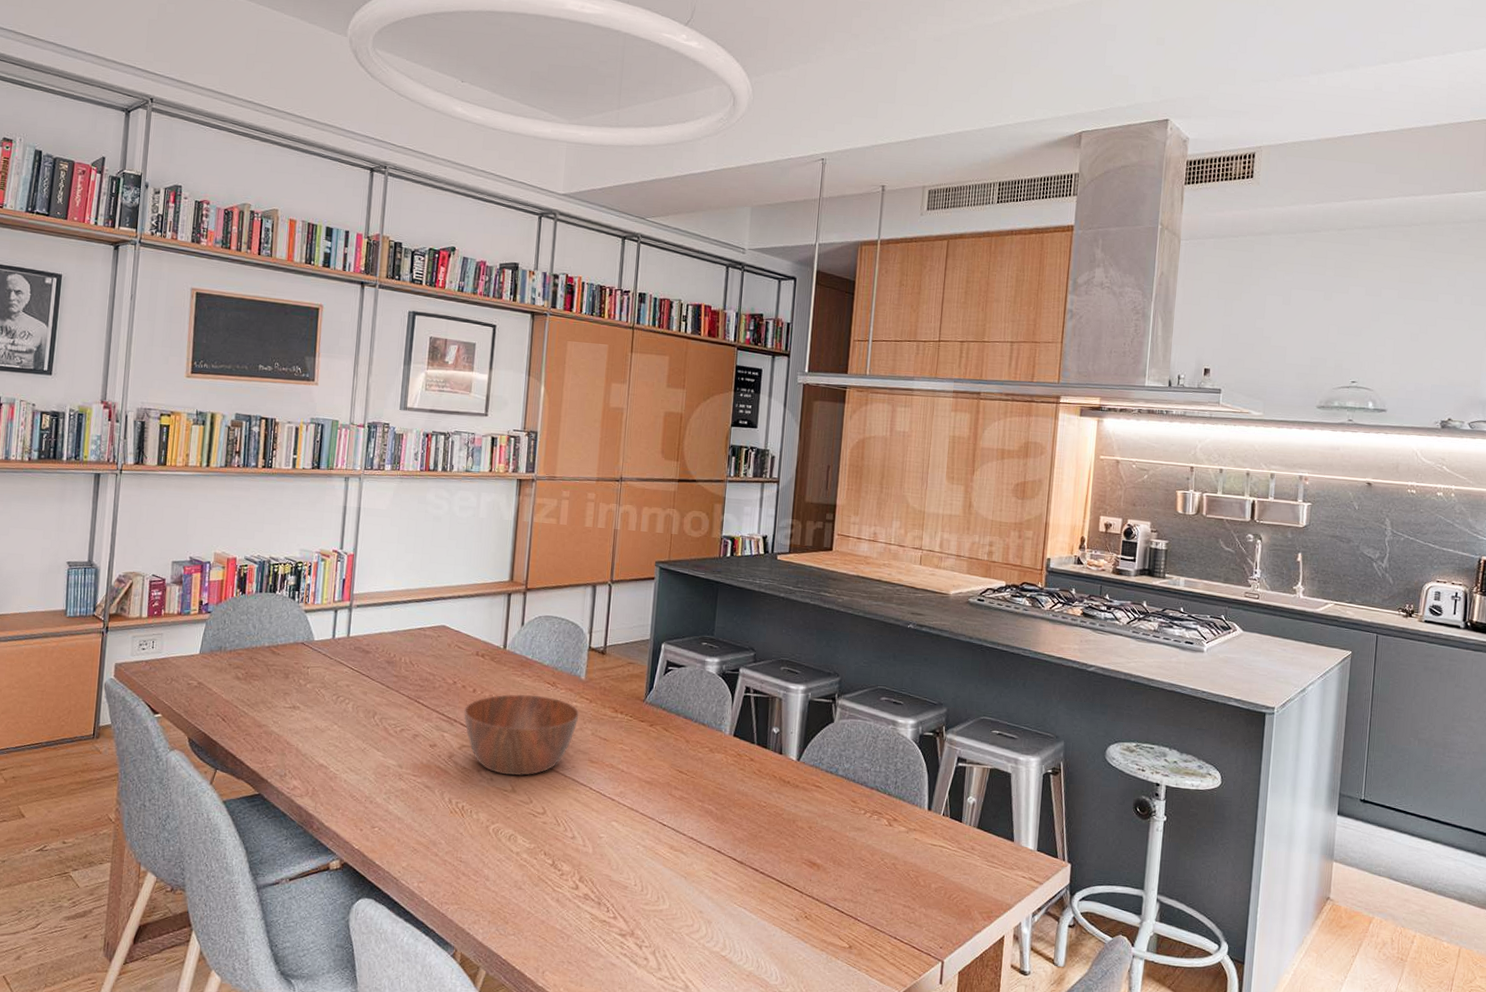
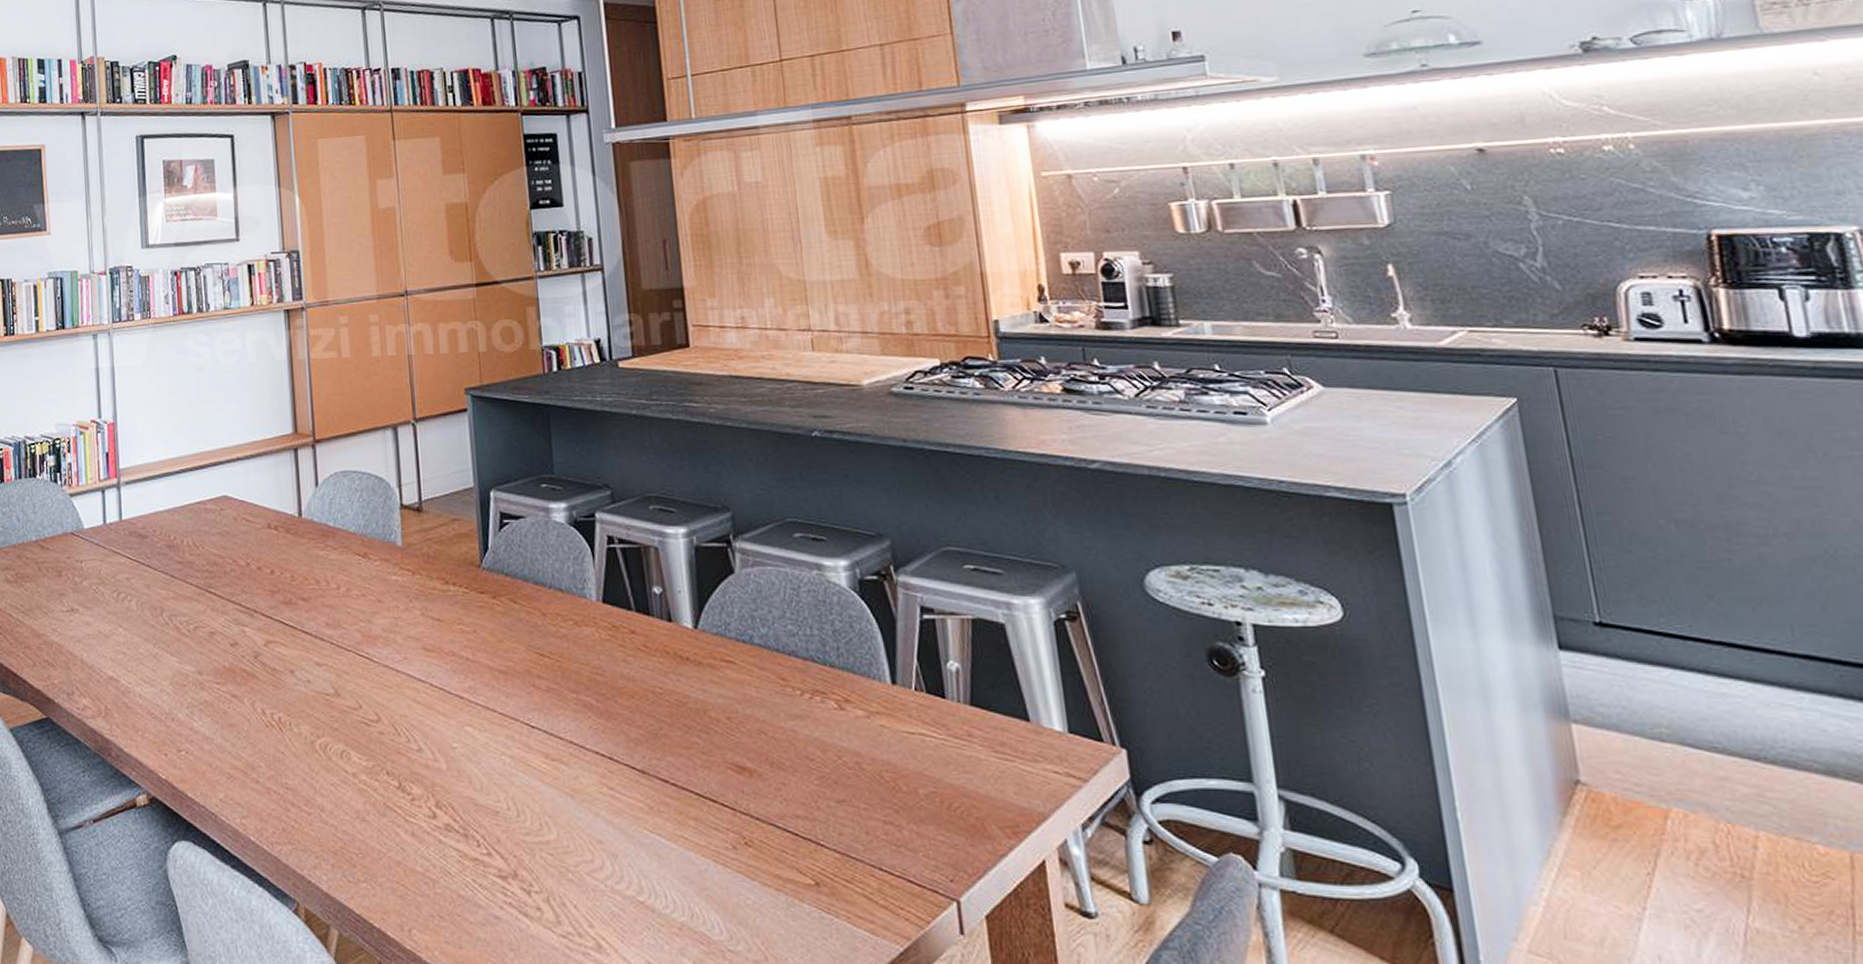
bowl: present [464,693,580,776] -> none [264,571,403,675]

